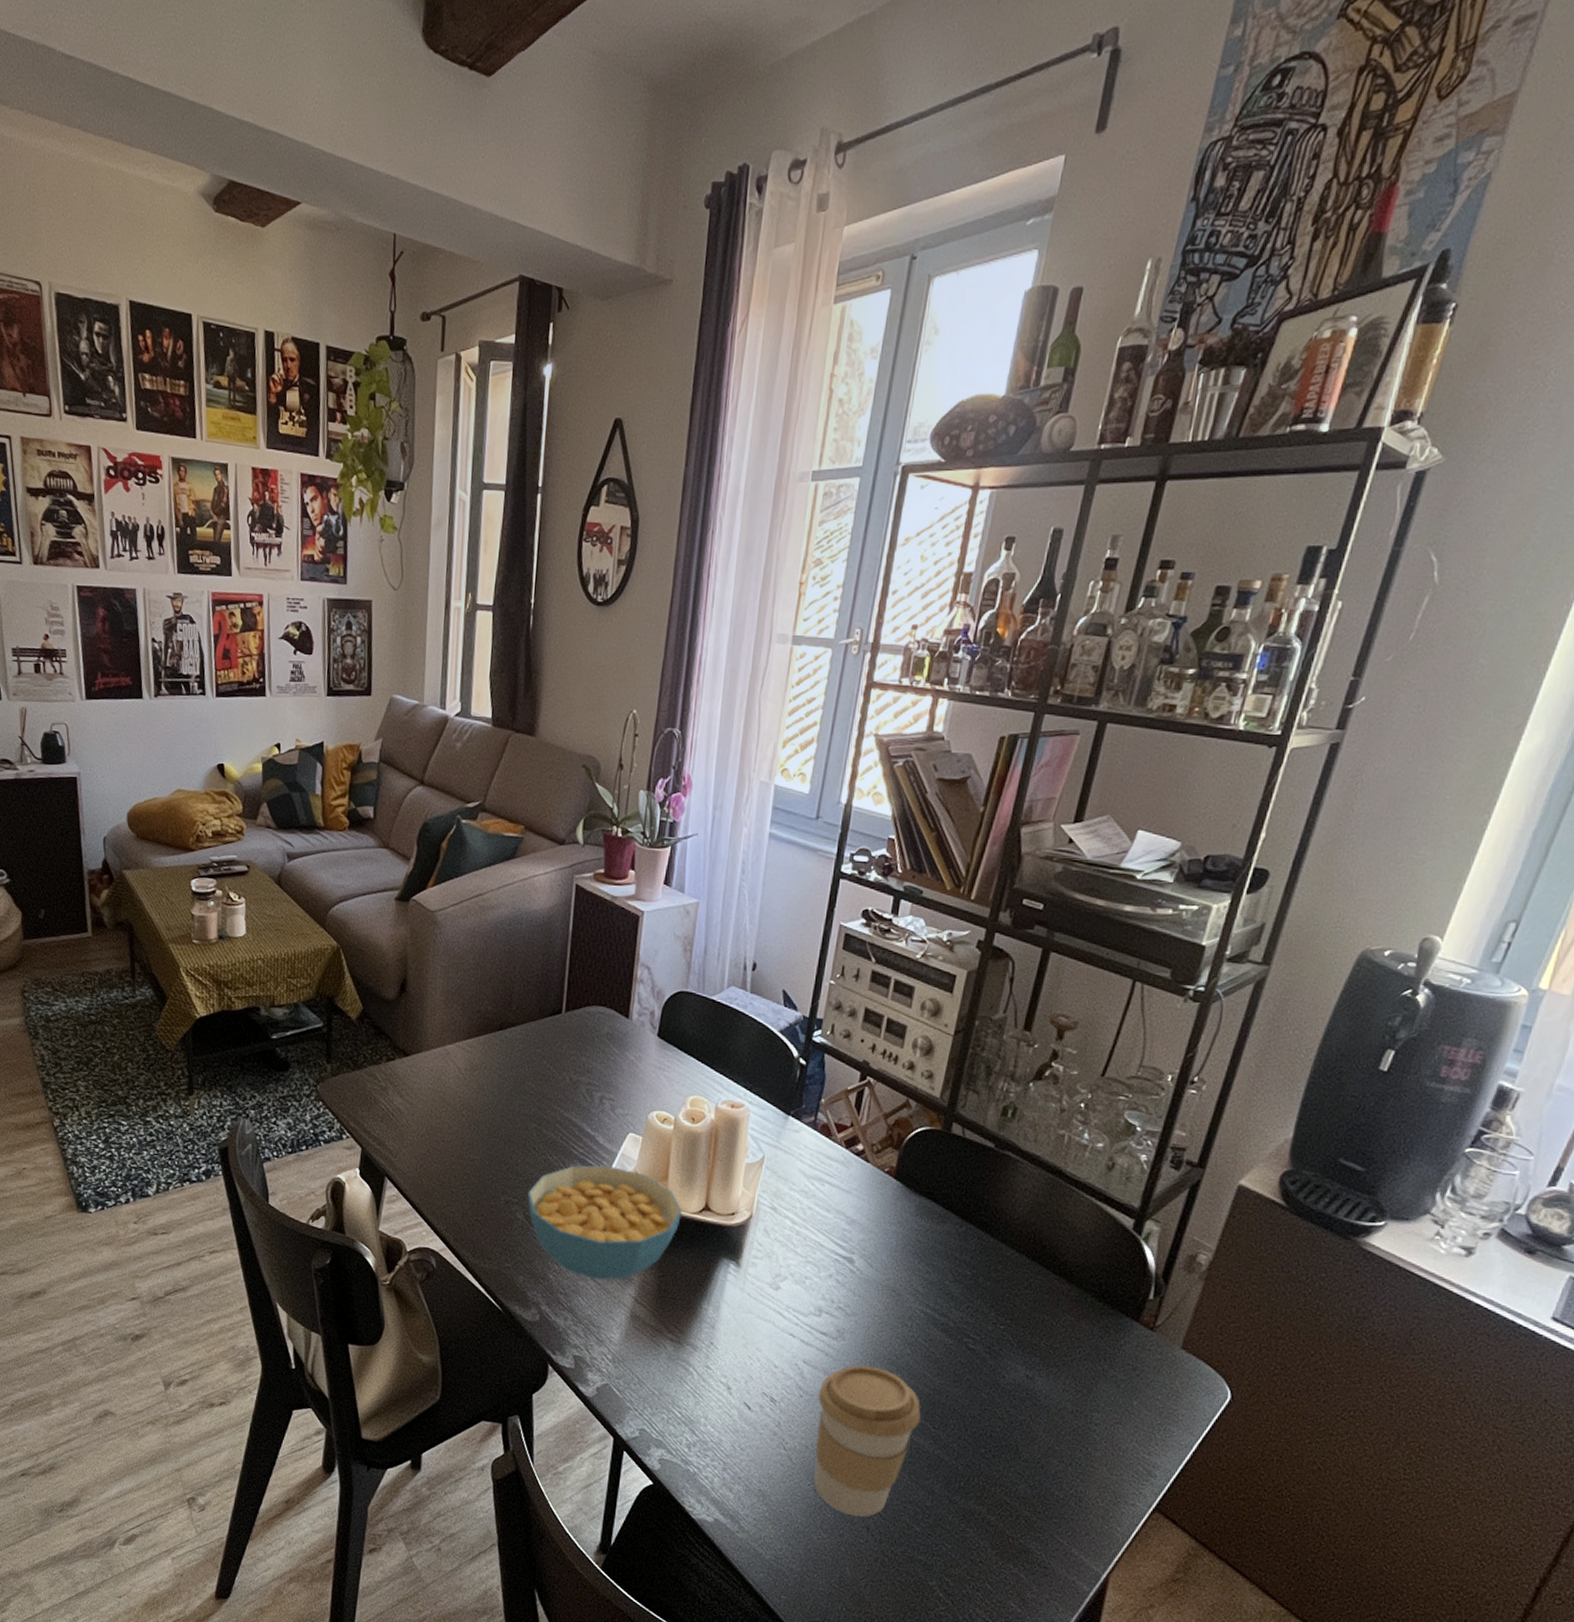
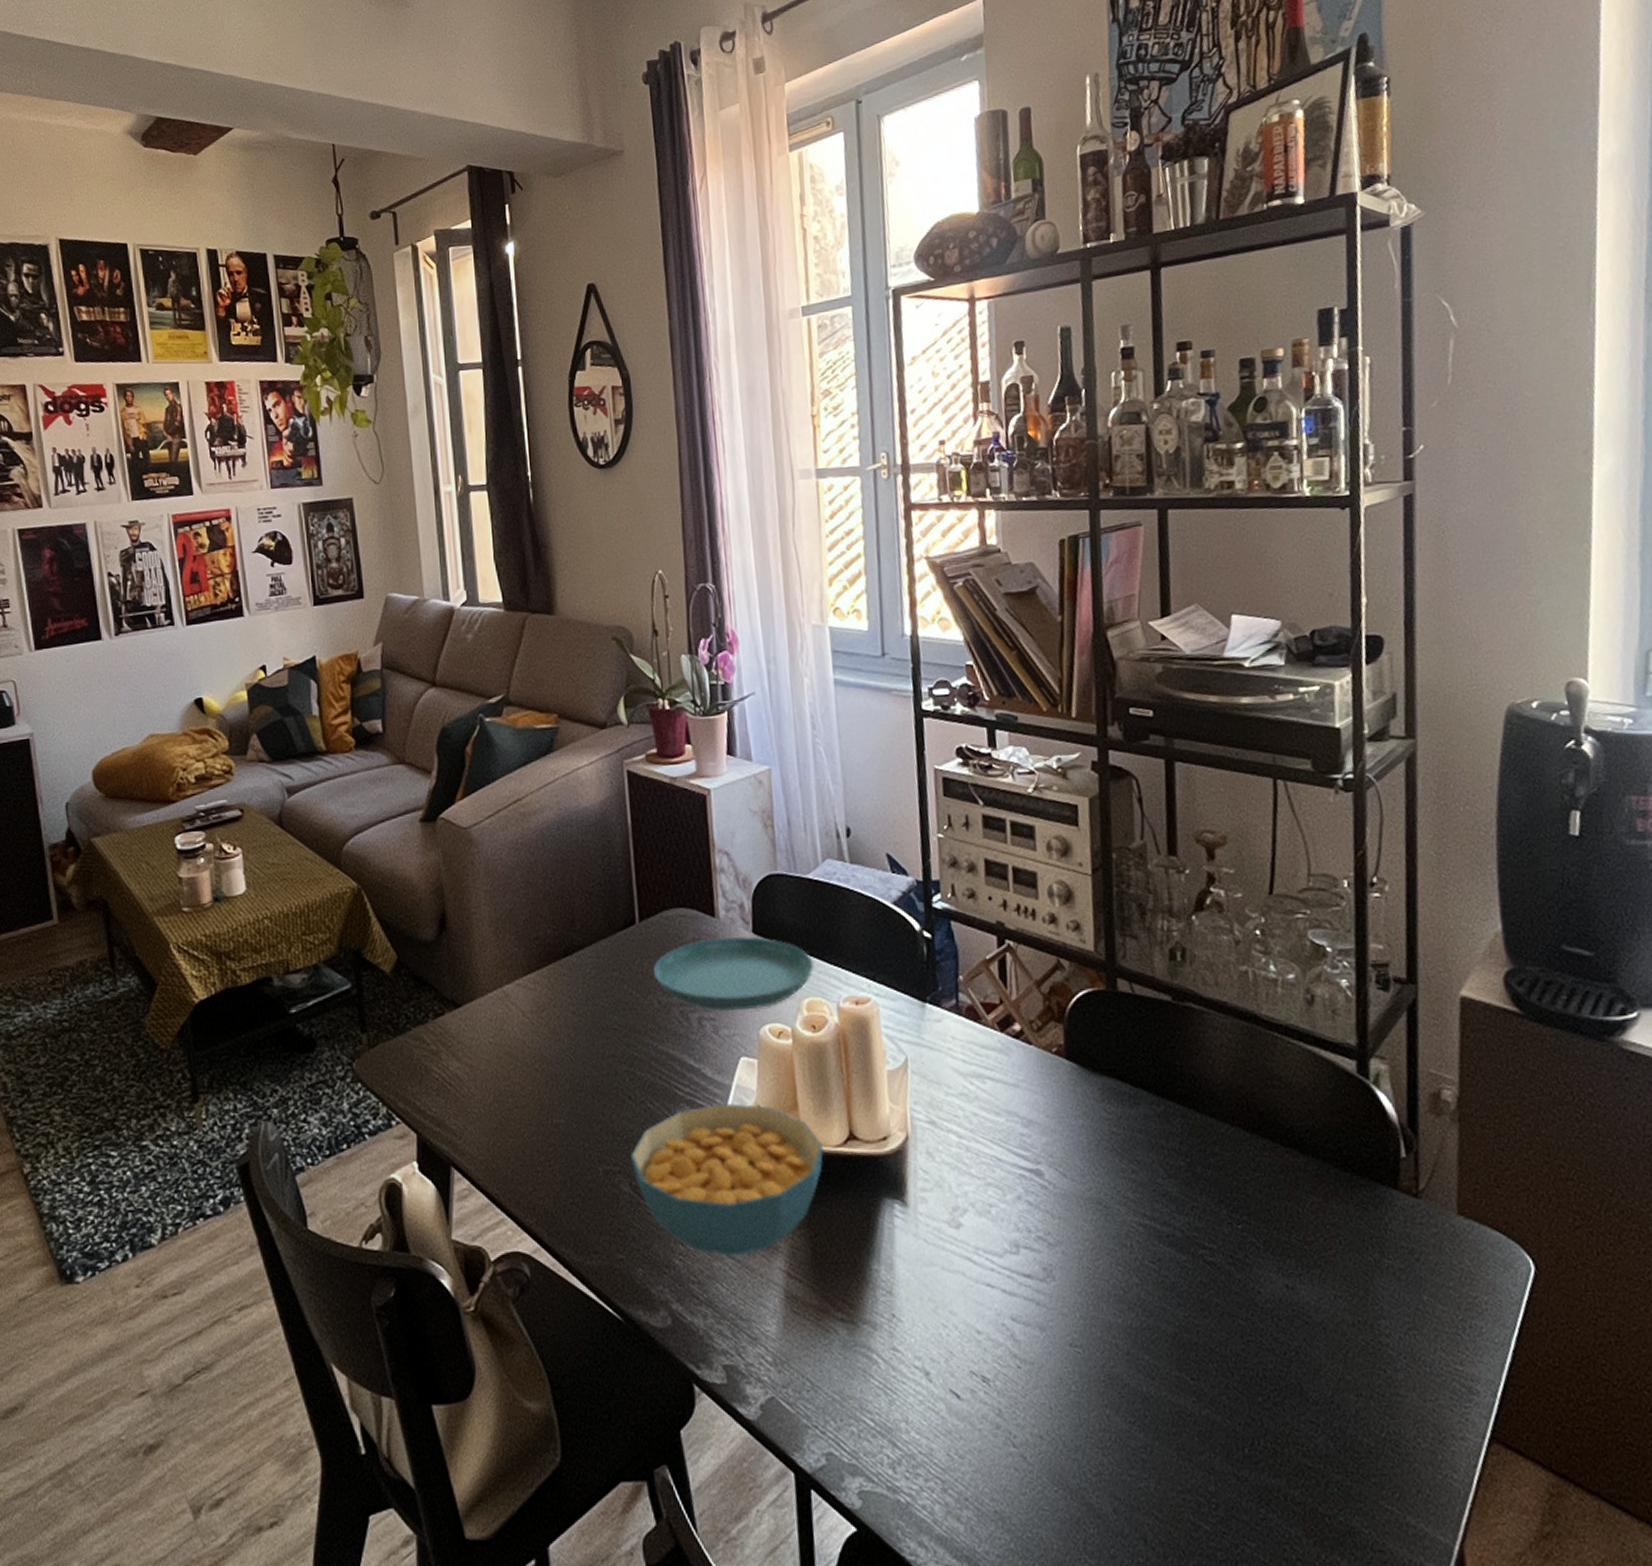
saucer: none [569,1035,704,1098] -> present [652,935,814,1012]
coffee cup: present [813,1365,921,1518] -> none [1038,1309,1173,1526]

